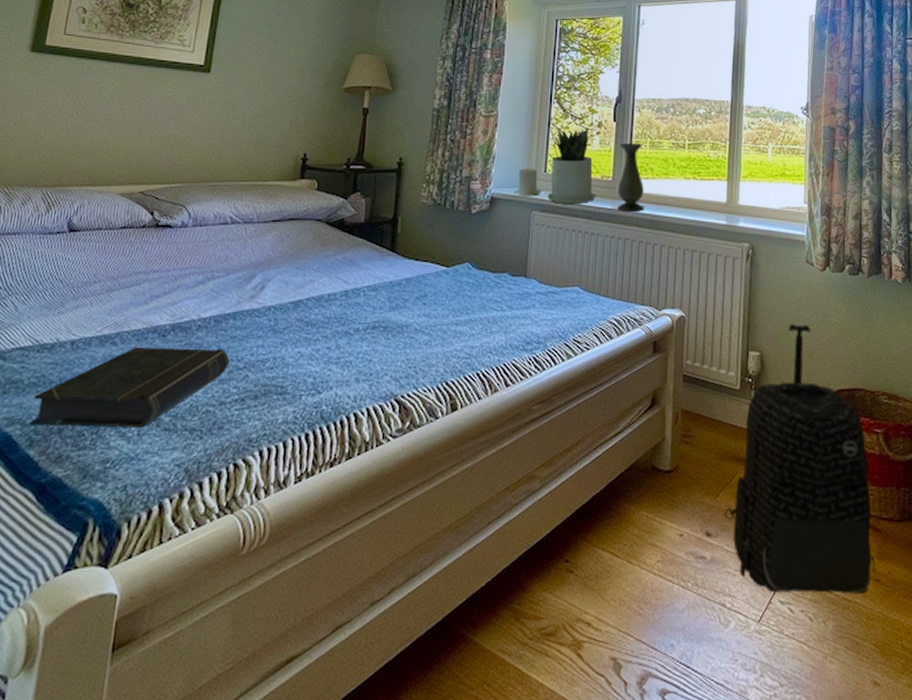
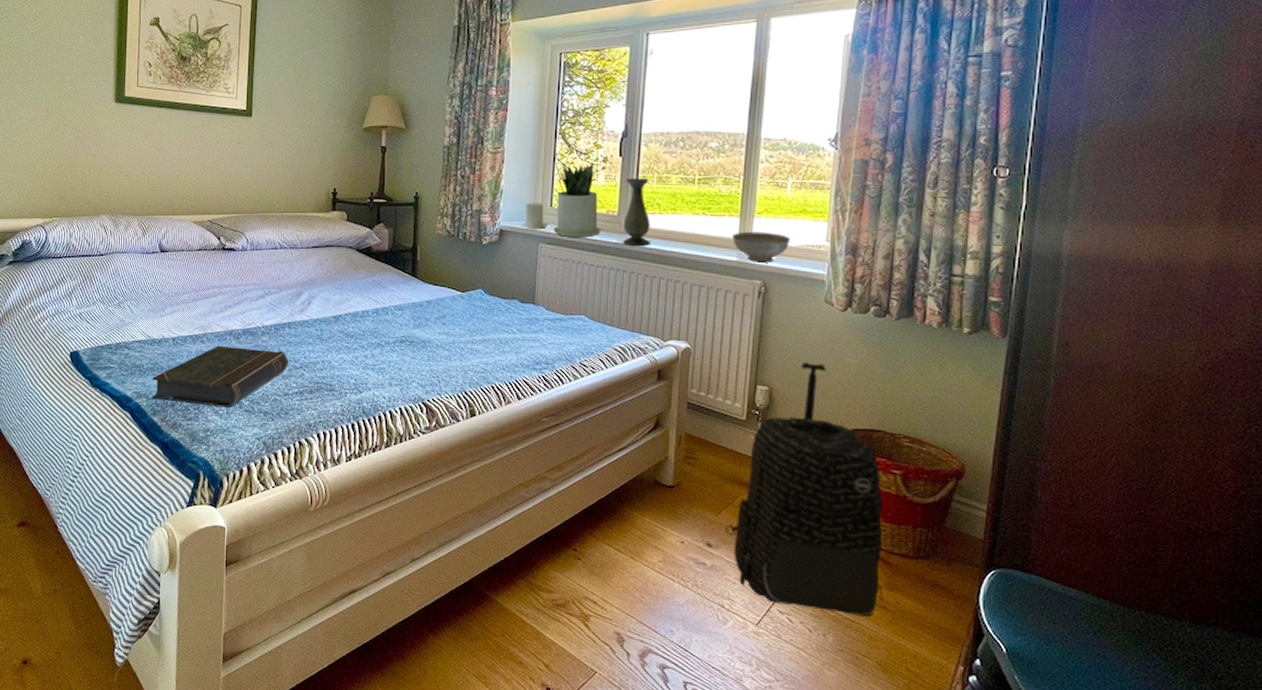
decorative bowl: none [721,195,773,225] -> present [732,231,790,263]

